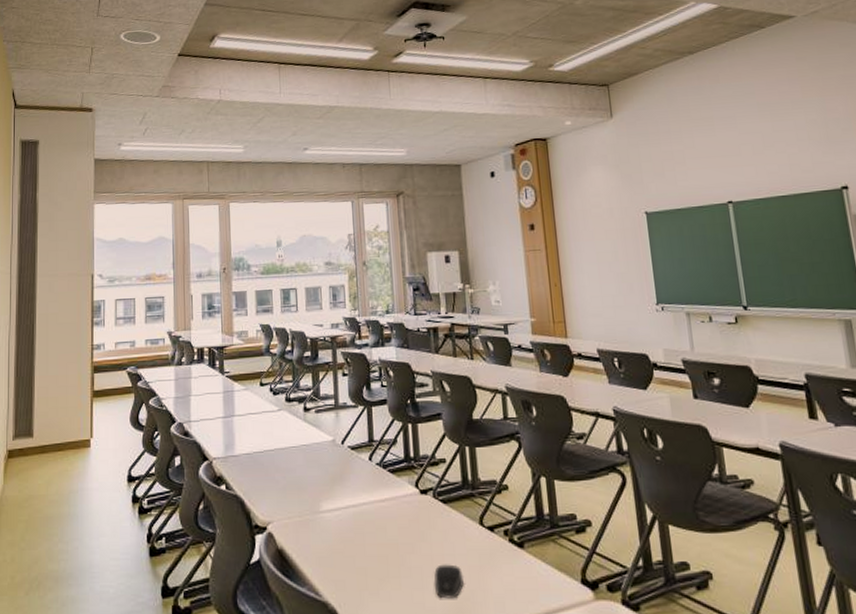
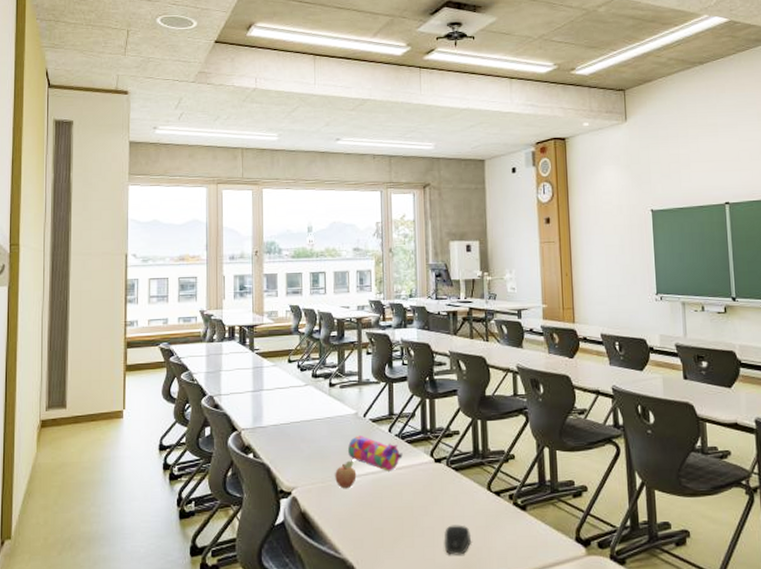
fruit: none [313,492,336,524] -> present [335,460,357,489]
pencil case: none [325,465,385,504] -> present [347,436,403,471]

